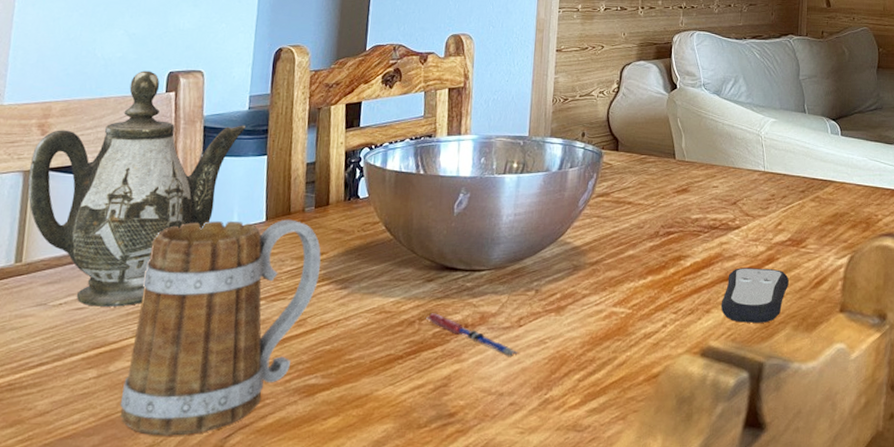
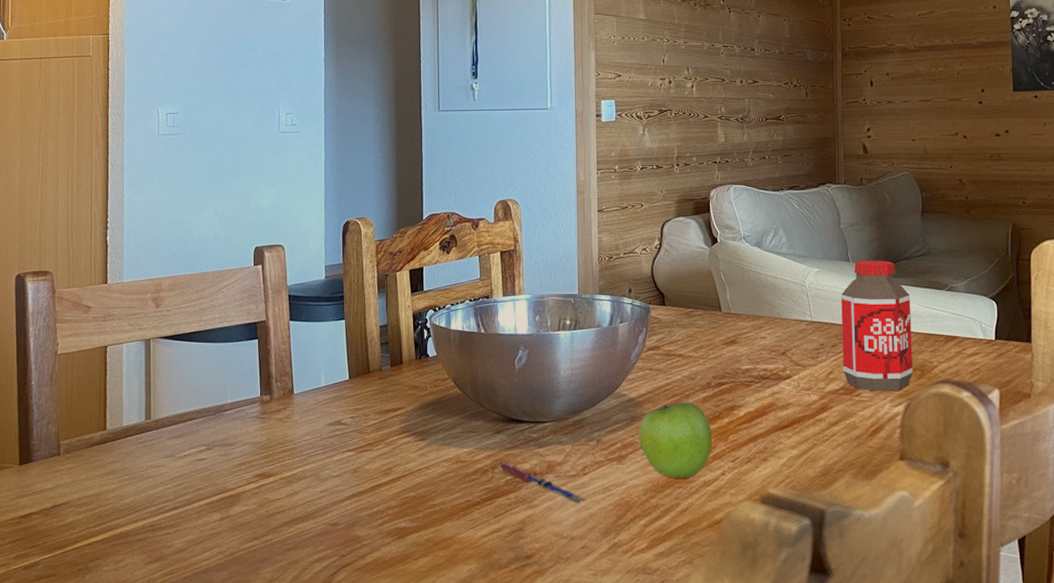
teapot: present [27,70,246,307] -> none [149,247,325,458]
mug: present [120,219,321,436] -> none [241,377,401,572]
fruit: none [579,251,656,330] -> present [638,402,712,478]
remote control: present [720,268,789,323] -> none [777,417,845,471]
bottle: none [791,112,862,244] -> present [841,260,913,391]

